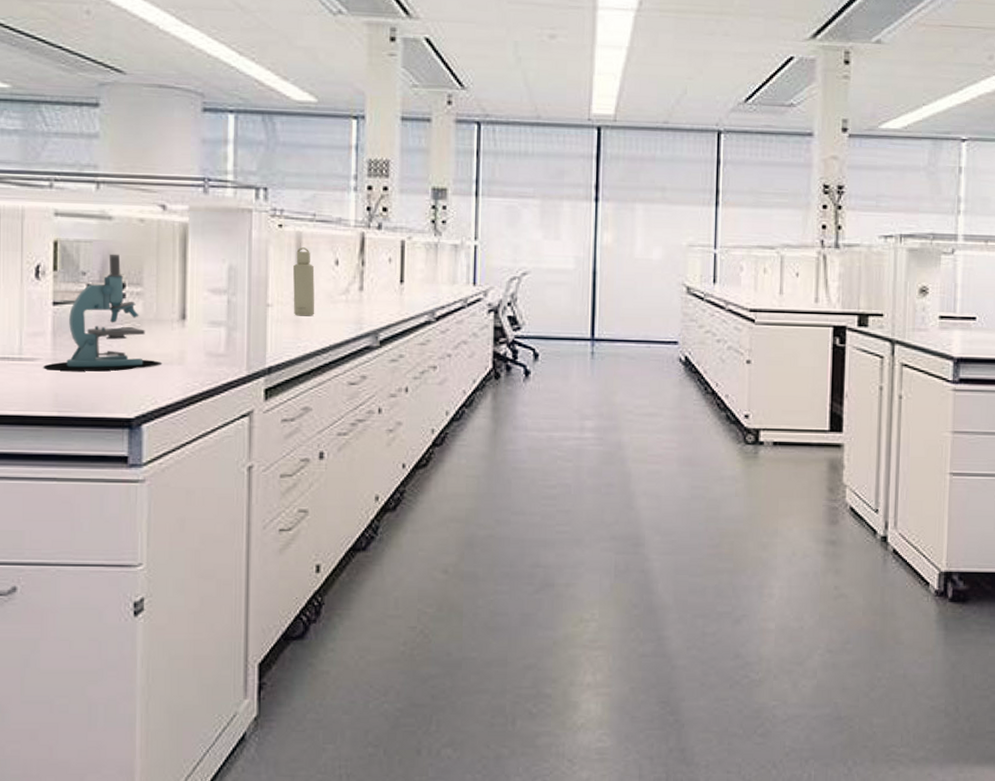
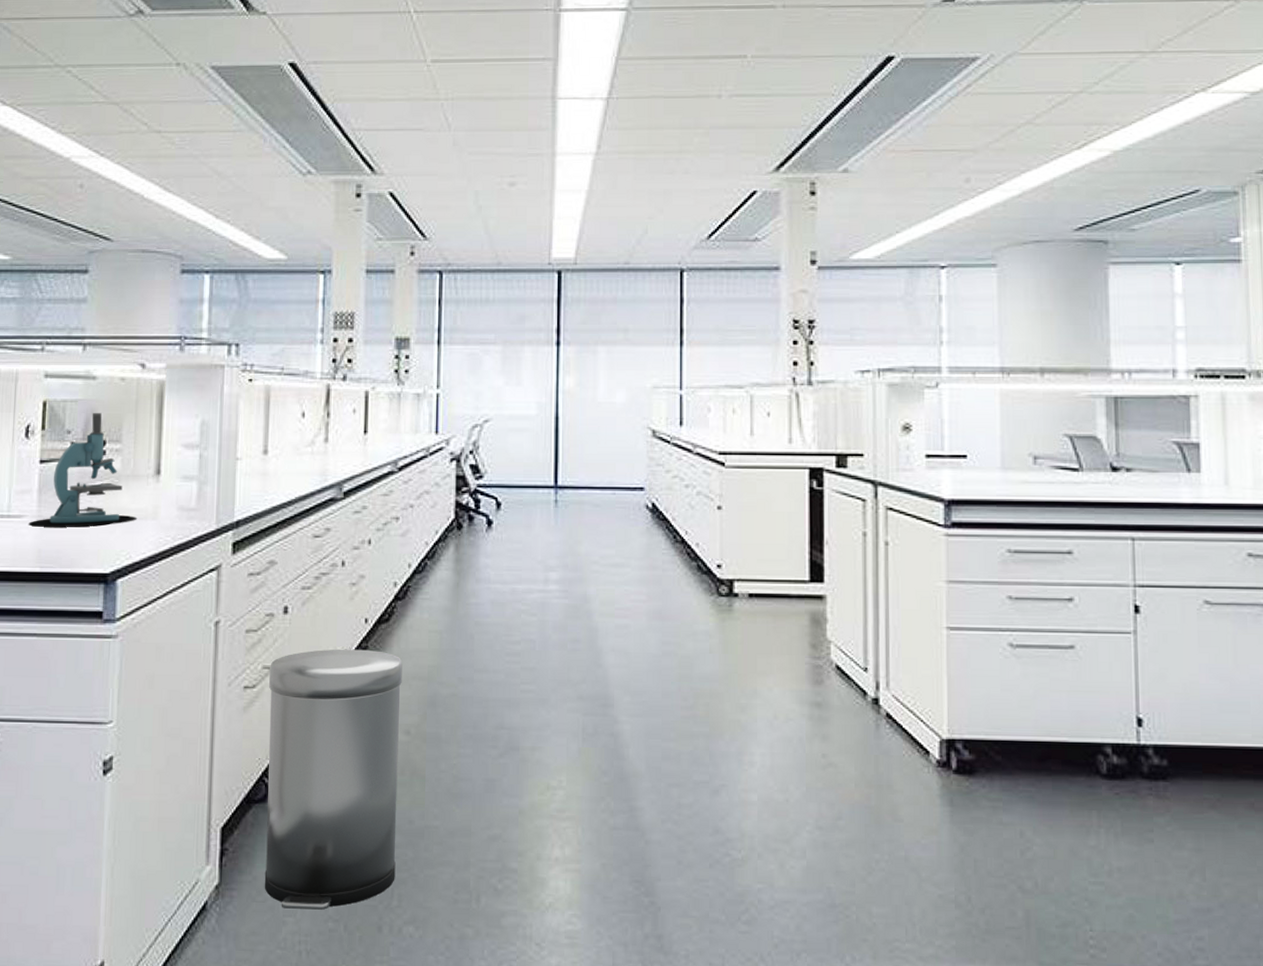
bottle: present [293,247,315,316] -> none [261,401,282,469]
pedal bin: none [303,493,440,737] -> present [264,649,402,910]

